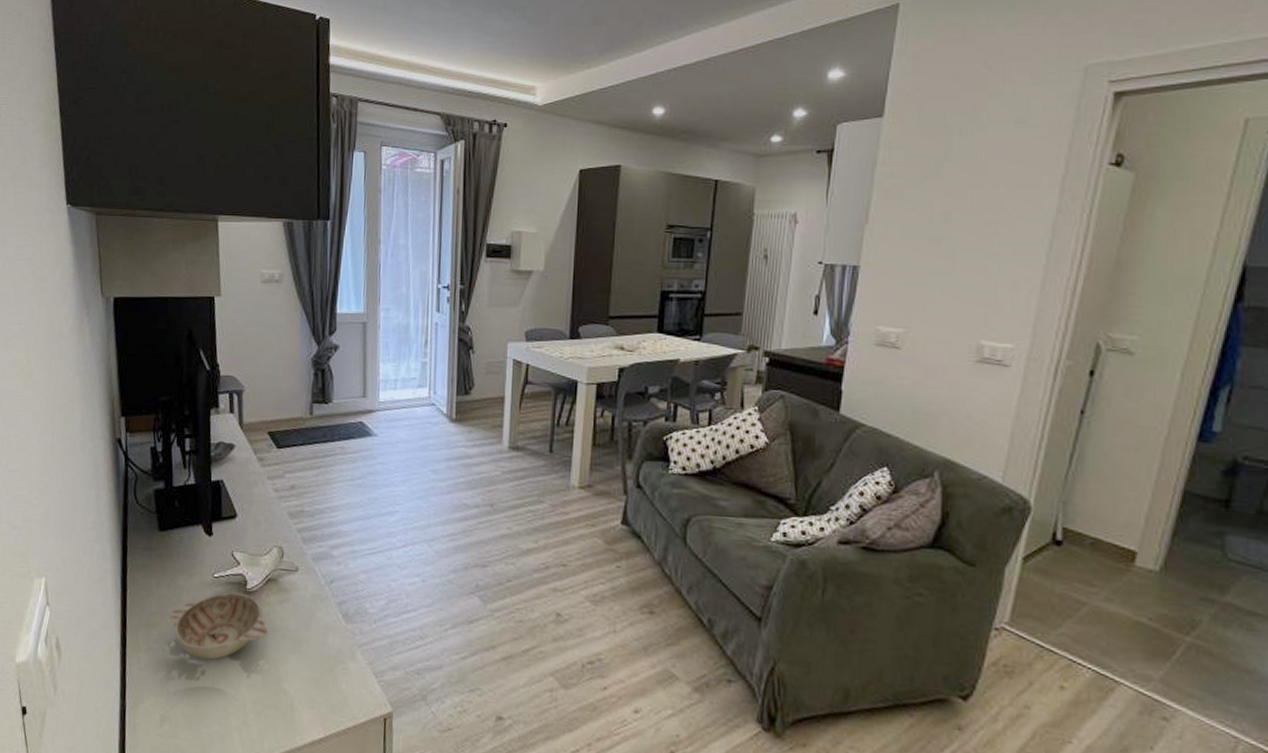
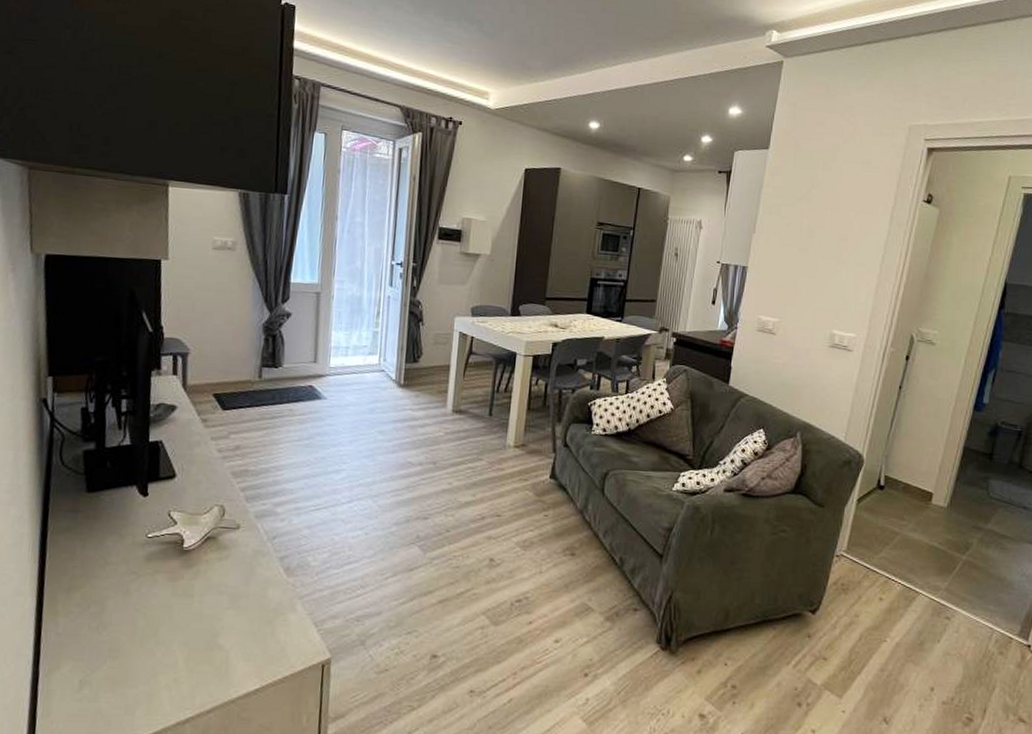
decorative bowl: present [168,592,269,660] -> none [94,551,206,620]

